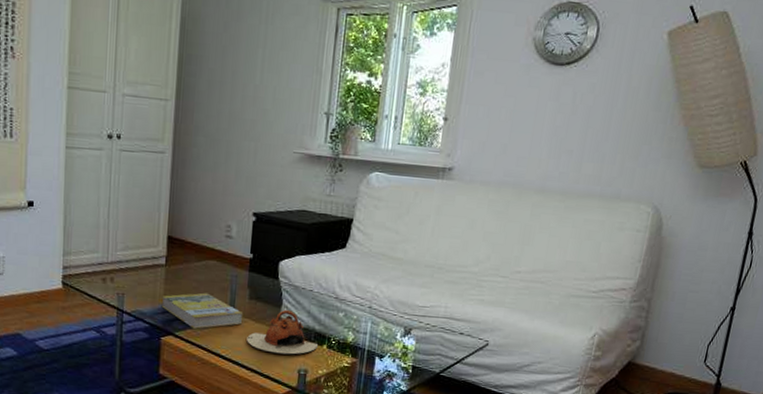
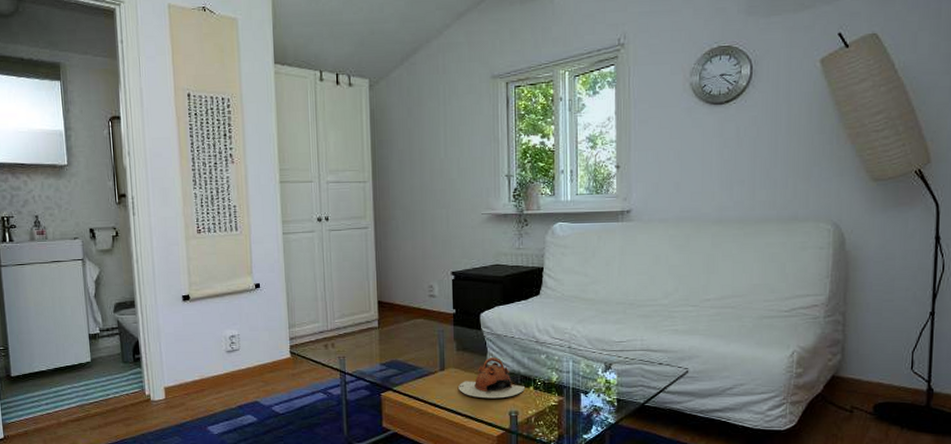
book: present [161,292,243,329] -> none [378,349,453,382]

